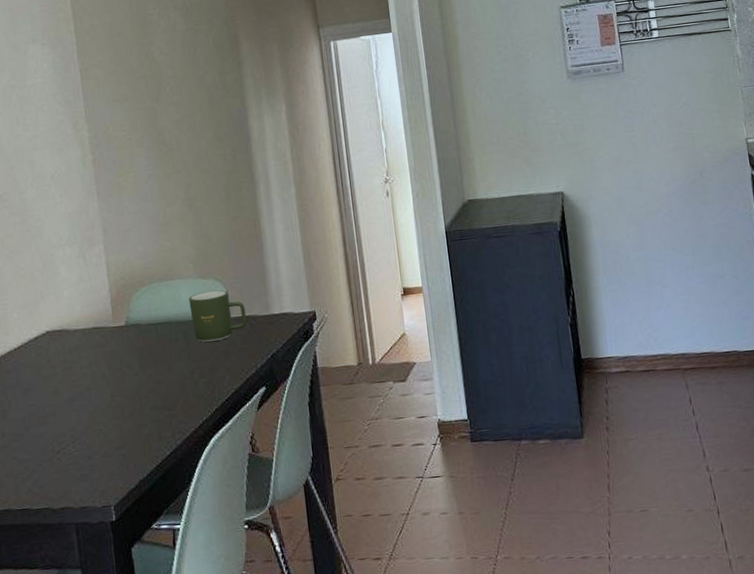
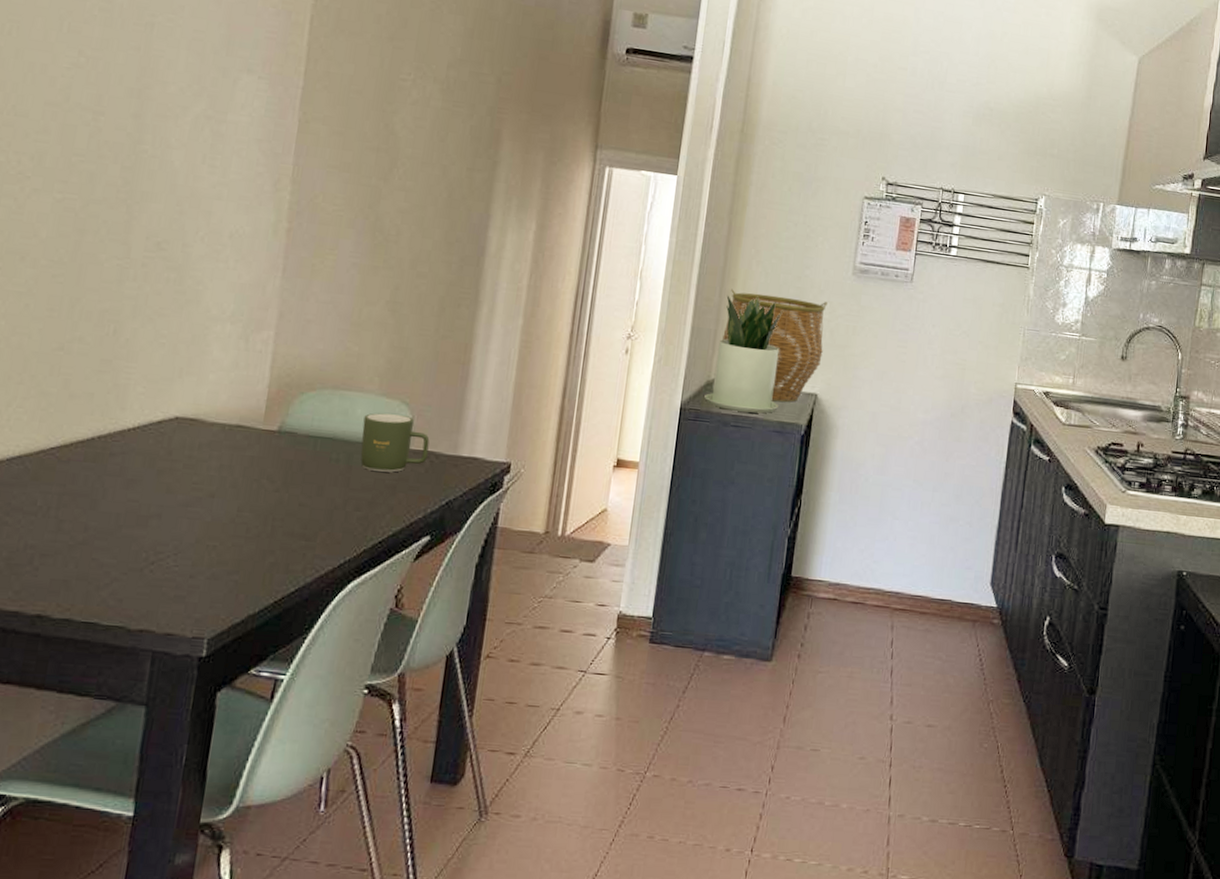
planter: none [460,119,531,224] -> present [704,295,783,414]
basket: none [463,108,560,208] -> present [722,289,827,403]

